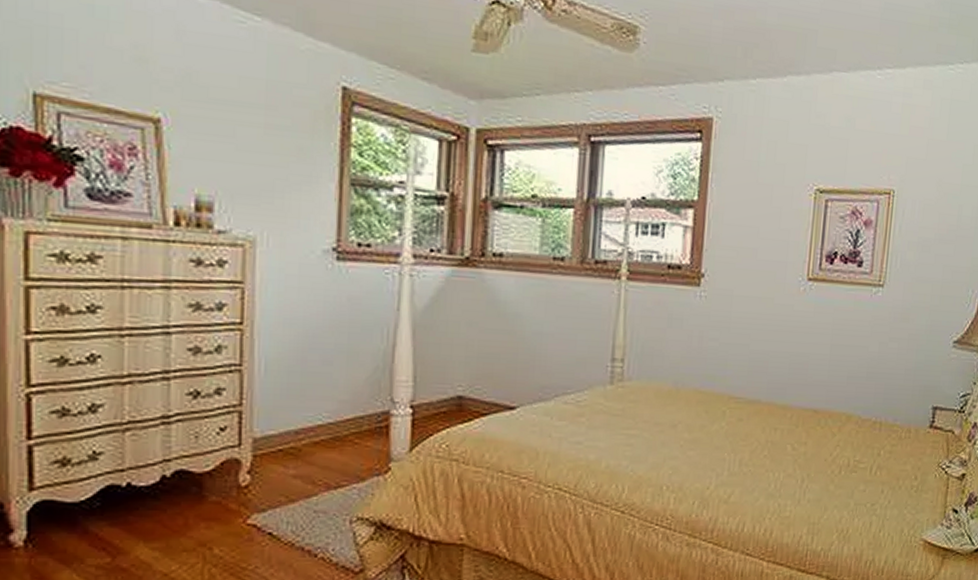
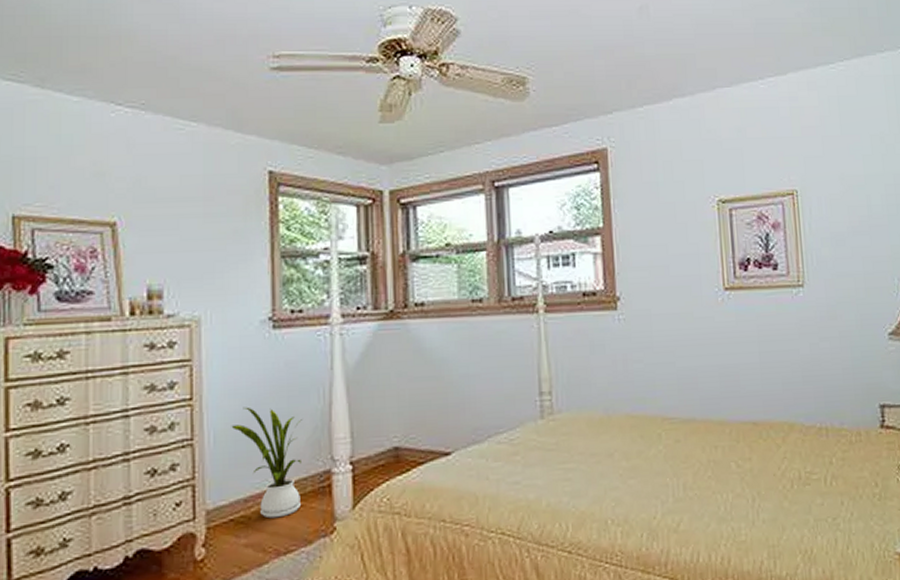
house plant: none [285,338,362,453] -> present [231,407,302,519]

